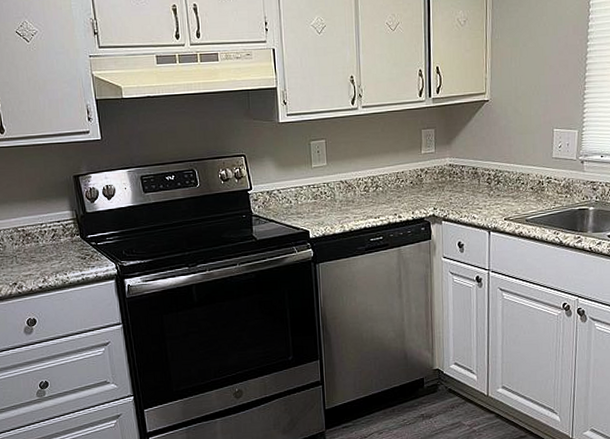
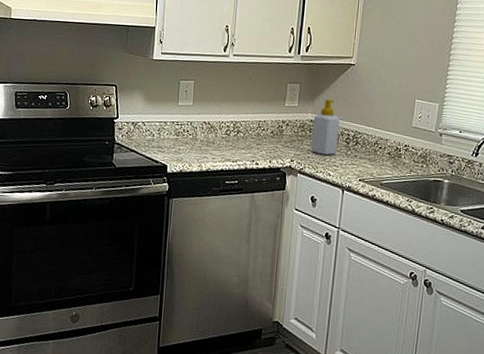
soap bottle: none [452,141,480,199] -> present [310,99,340,155]

